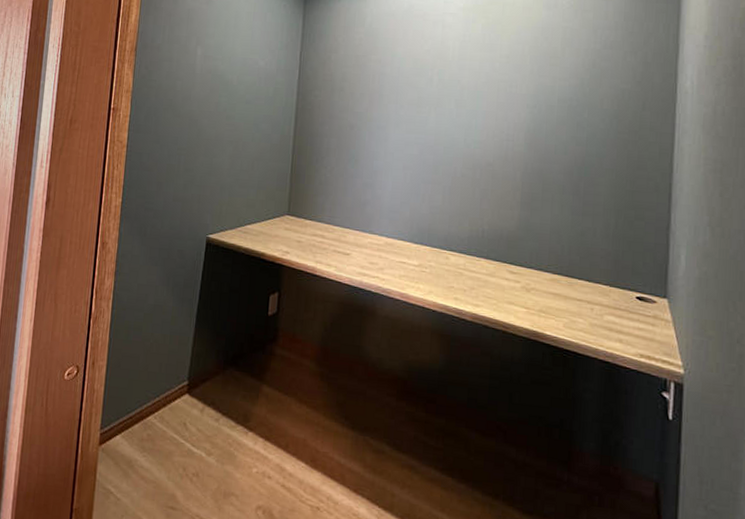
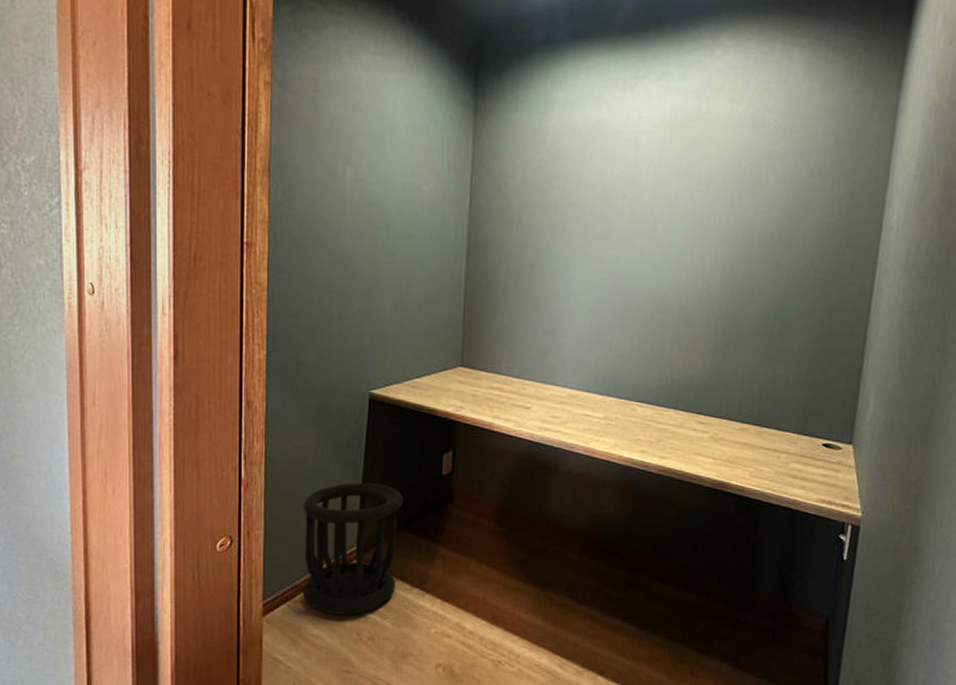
wastebasket: none [136,319,233,450] -> present [302,482,404,615]

